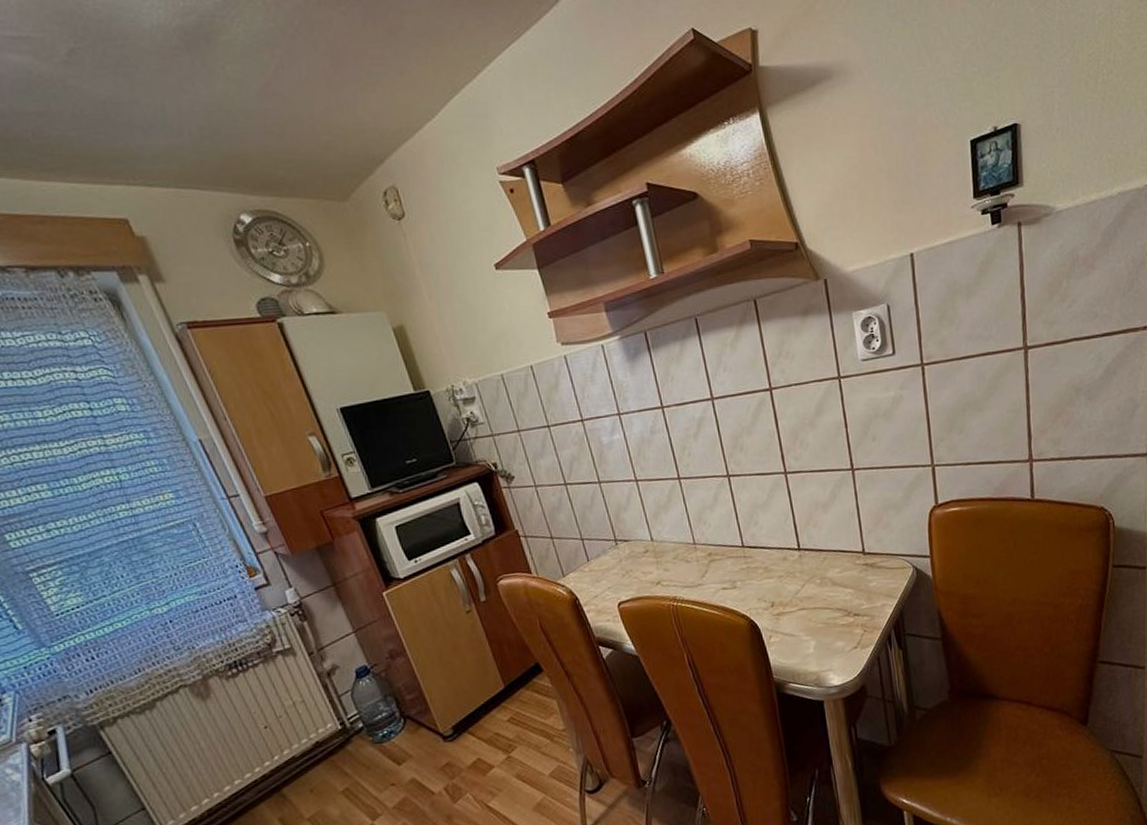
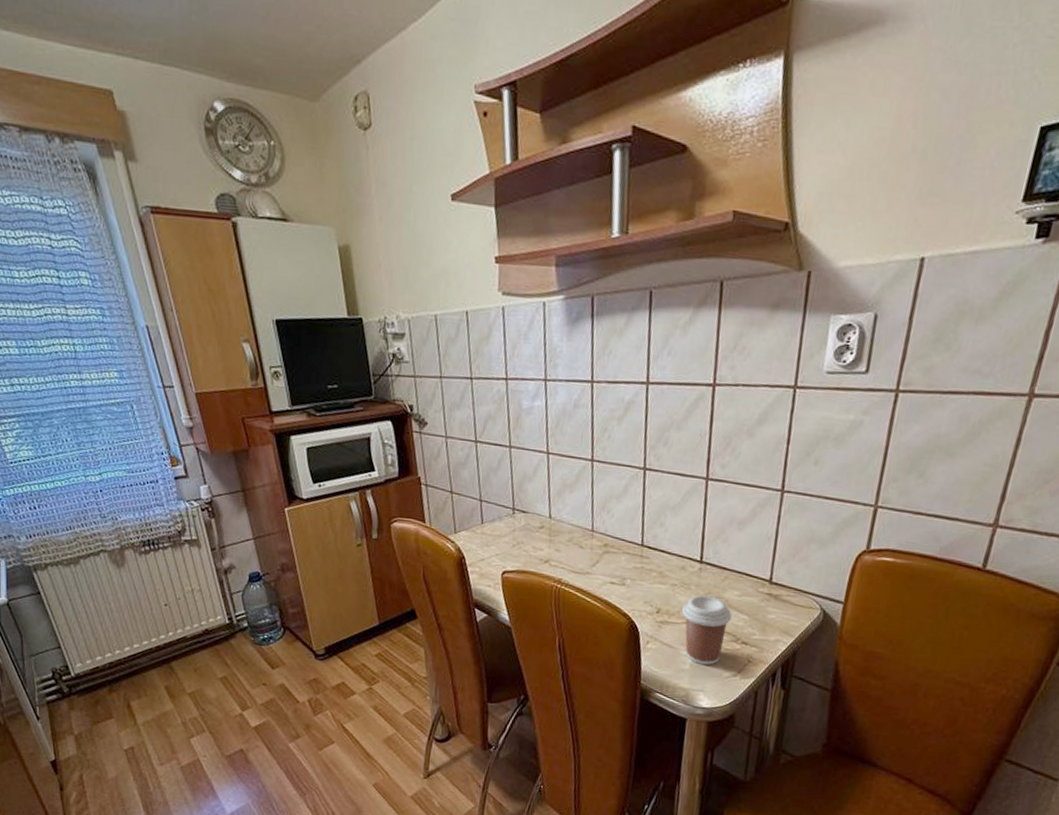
coffee cup: none [794,578,839,646] -> present [682,595,732,665]

